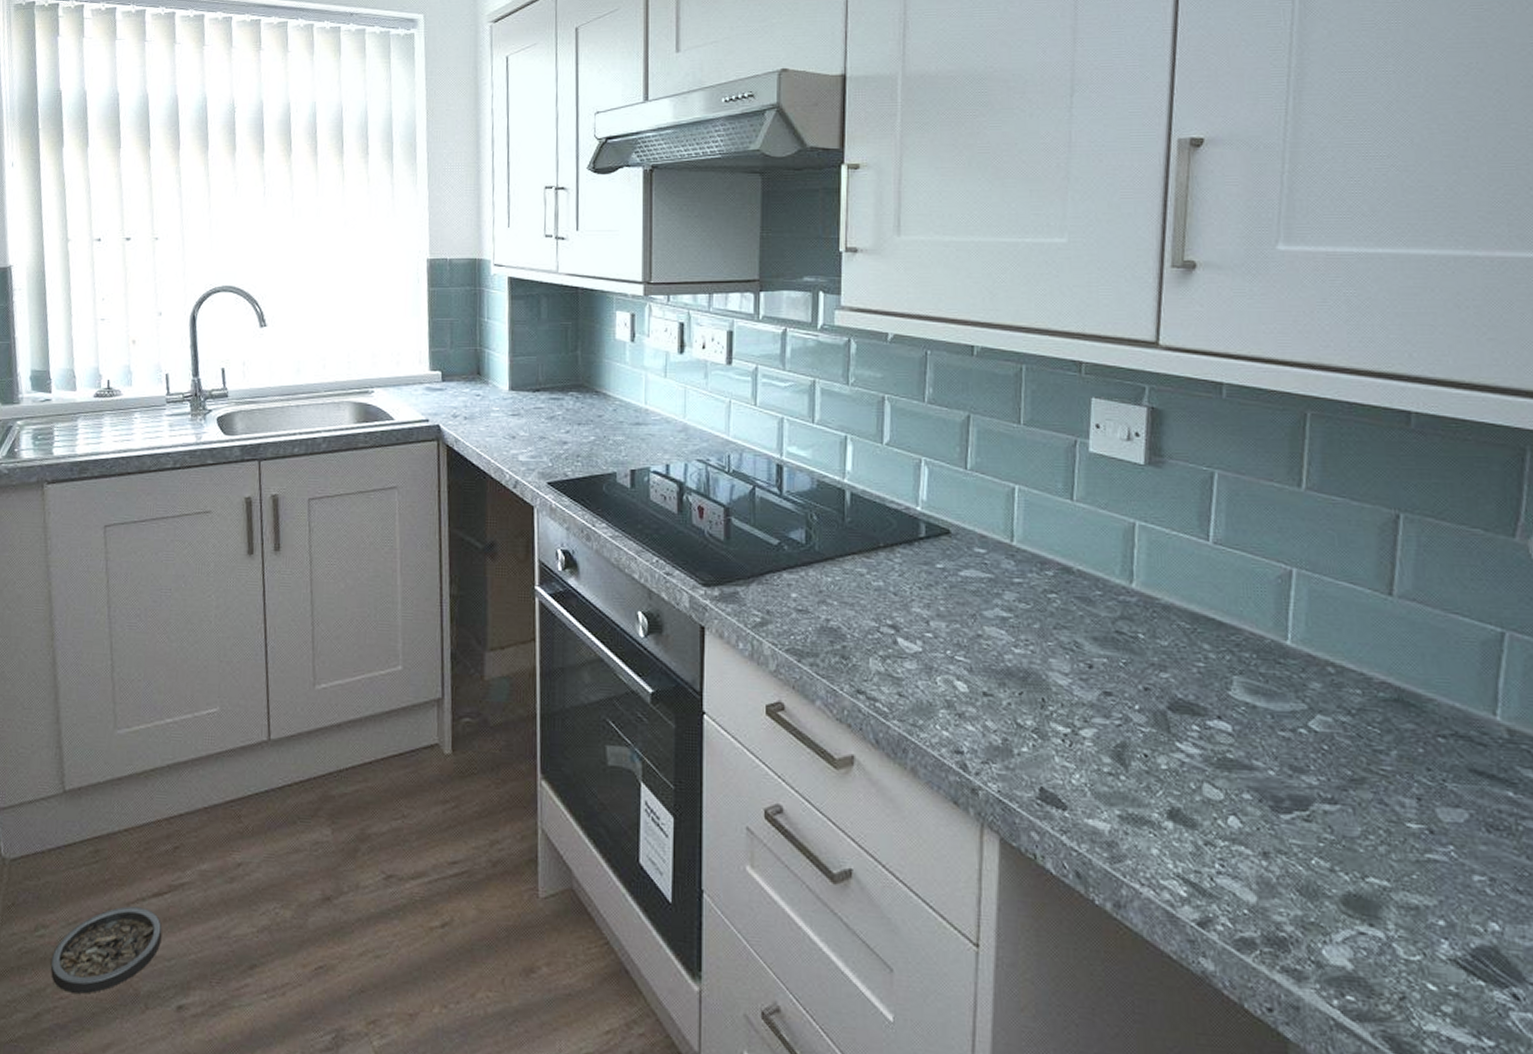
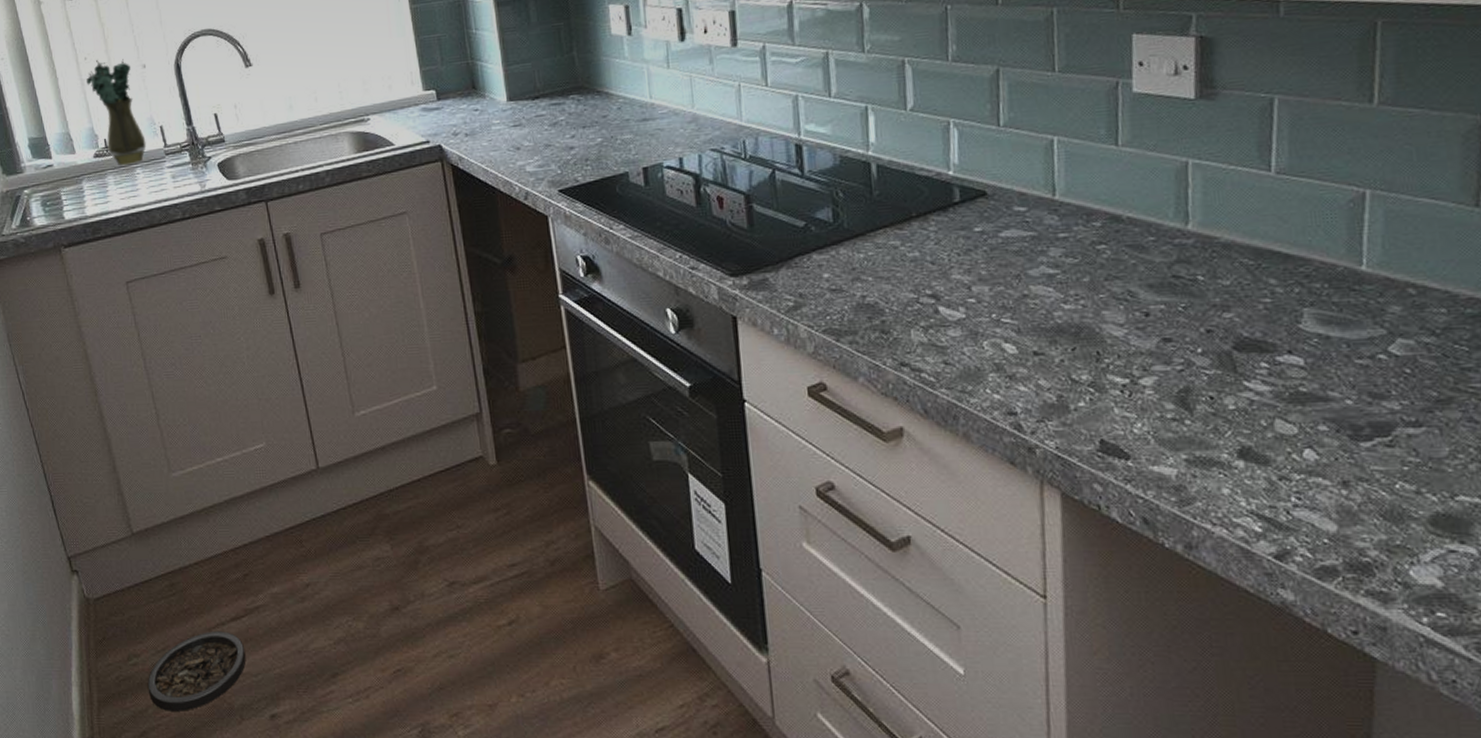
vase: none [100,301,150,409] -> present [86,59,147,166]

